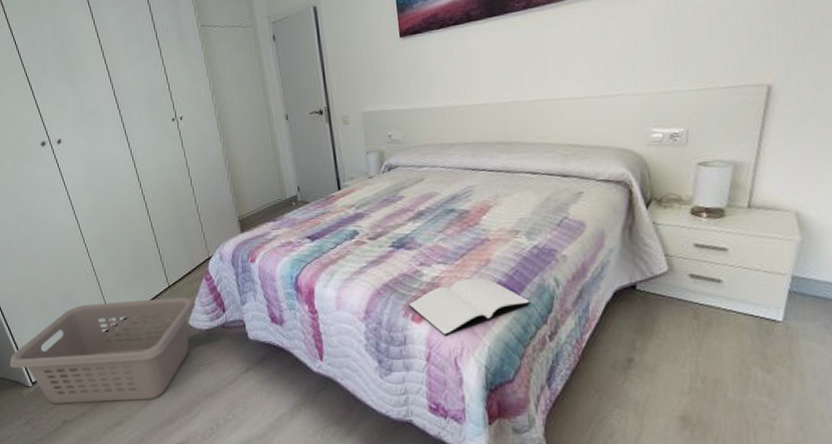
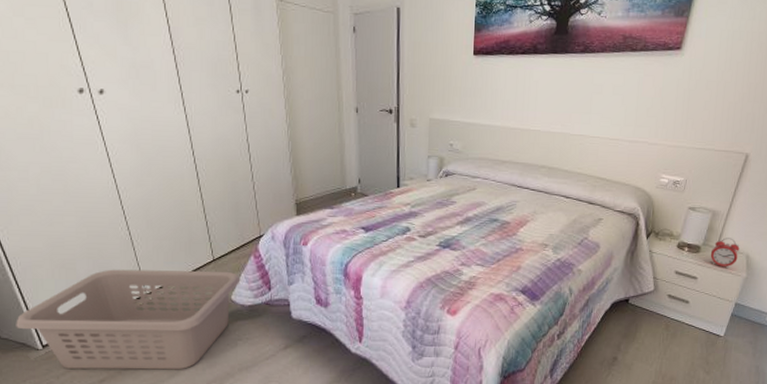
book: present [408,278,532,337] -> none [446,281,549,329]
alarm clock: none [740,193,784,233] -> present [710,238,740,269]

